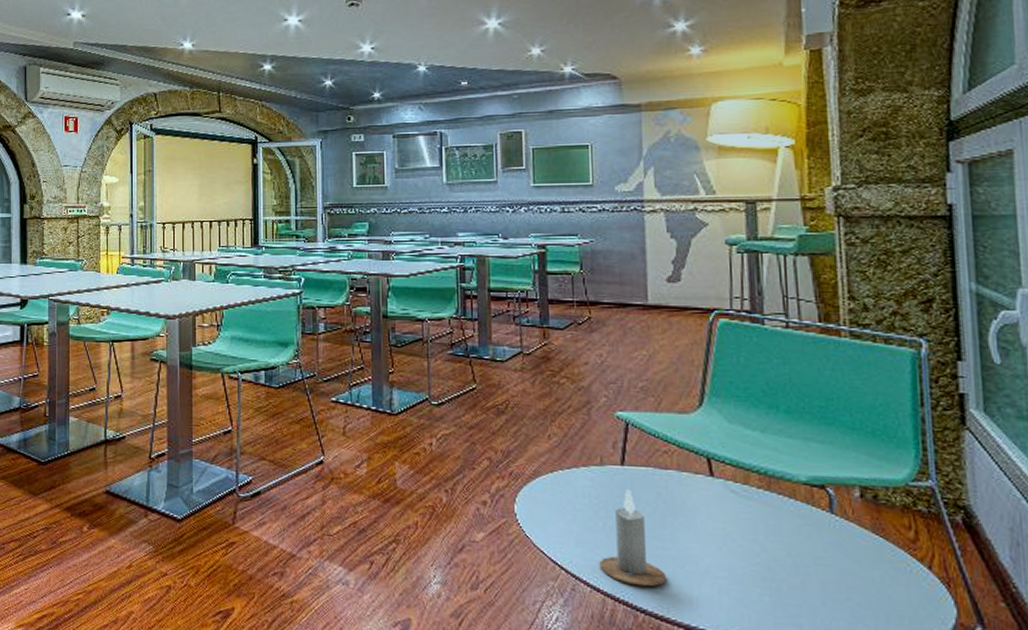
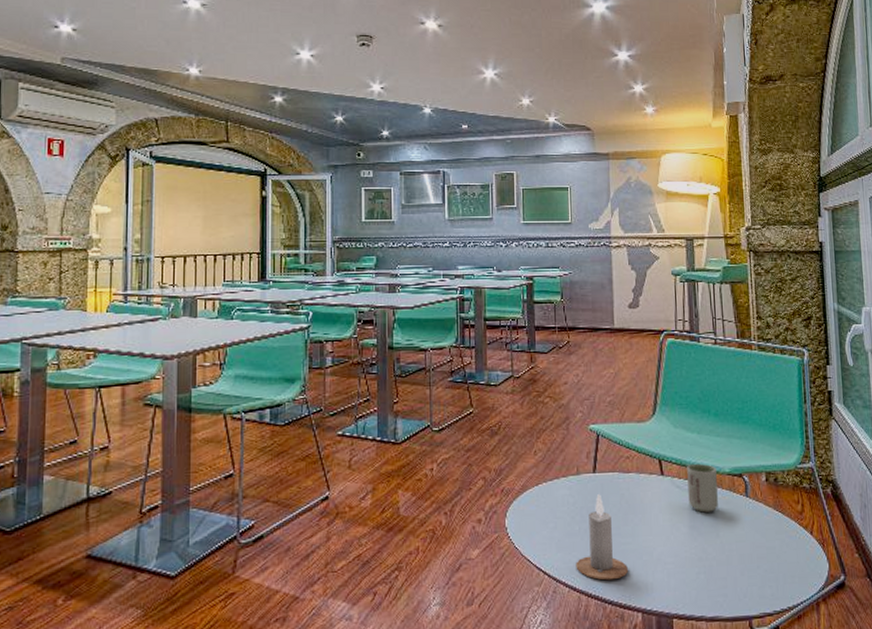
cup: none [746,466,790,526] -> present [687,463,718,513]

